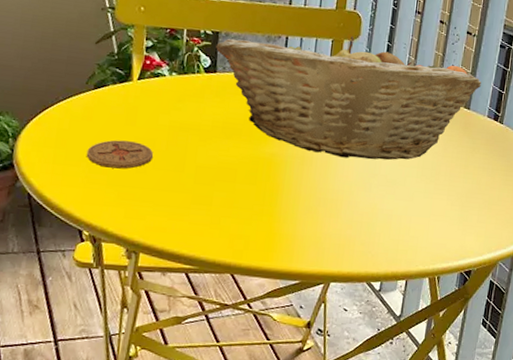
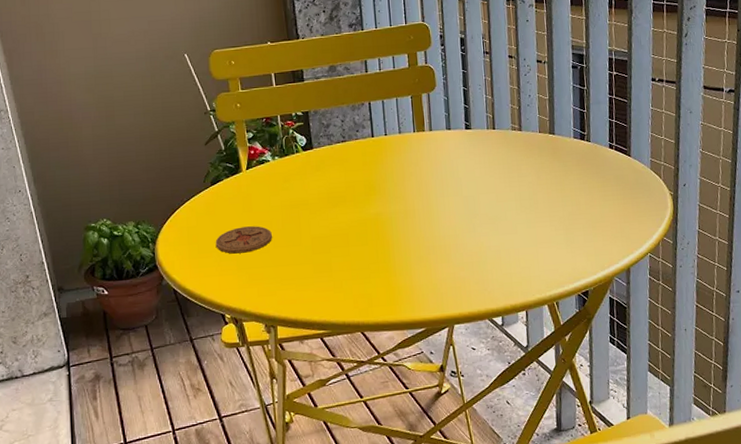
fruit basket: present [216,36,481,160] -> none [308,88,561,205]

